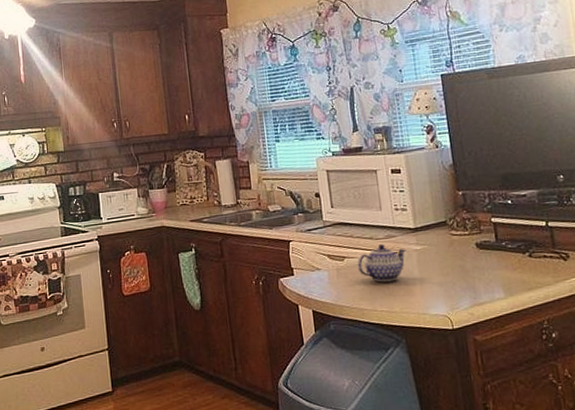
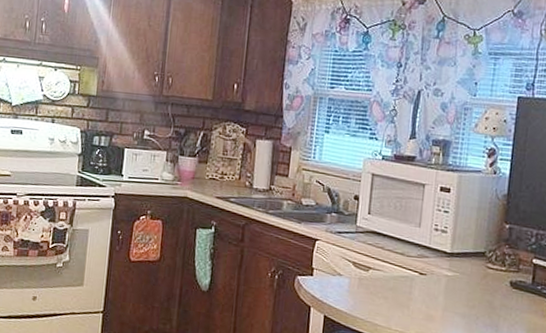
teapot: present [357,243,406,282] -> none [381,261,436,303]

